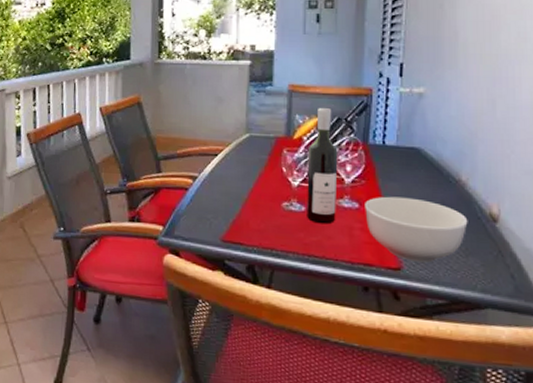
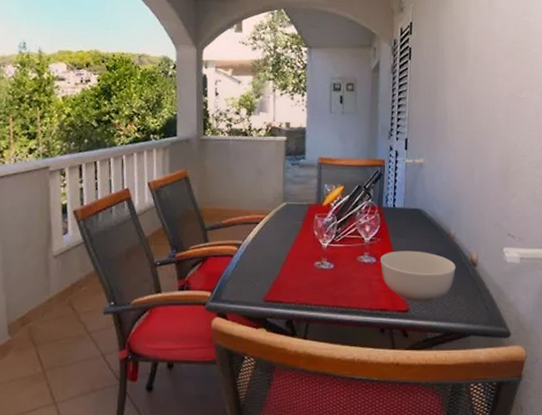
bottle: present [307,107,338,225] -> none [335,177,359,278]

